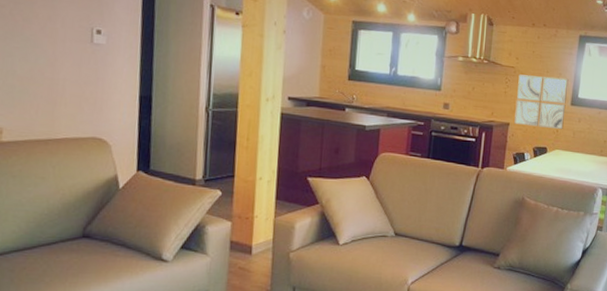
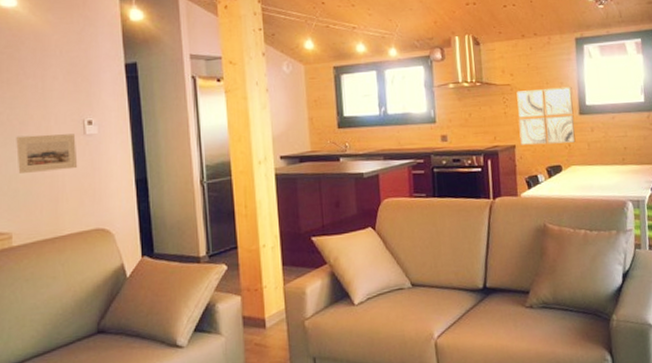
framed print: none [16,32,82,75] -> present [16,134,78,173]

